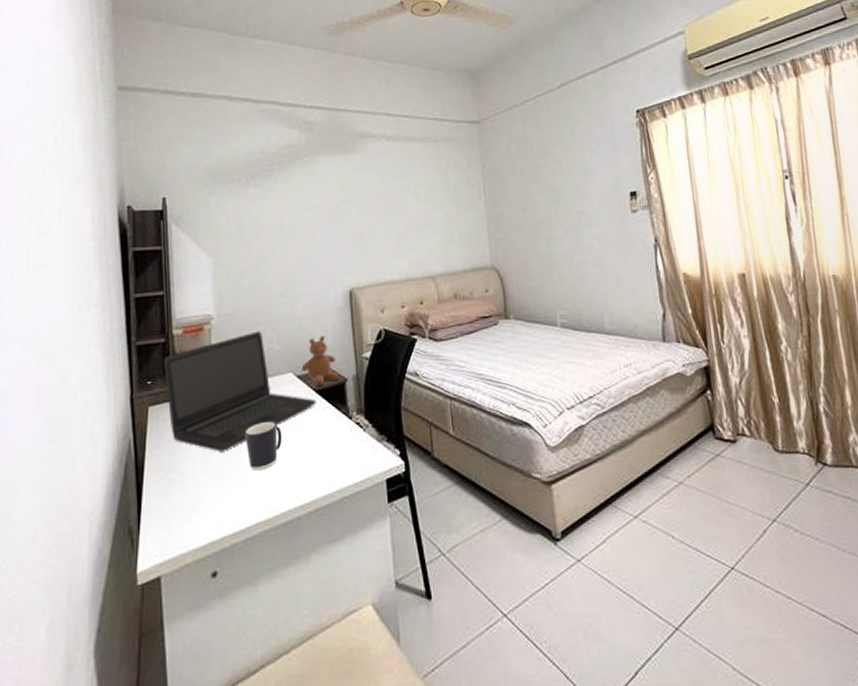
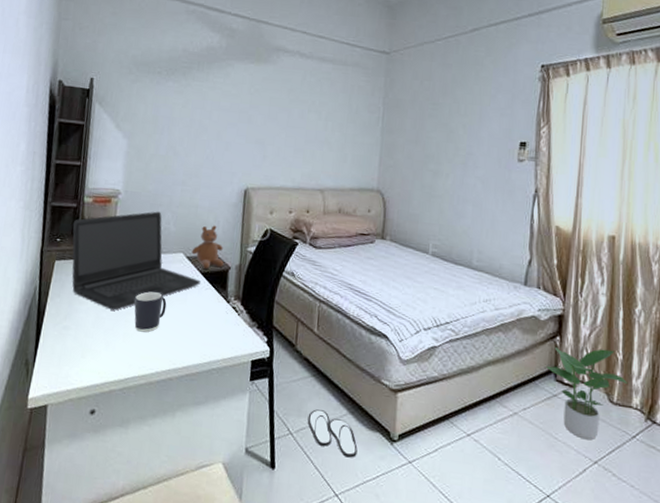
slippers: none [459,520,520,569] -> present [307,409,358,458]
potted plant: none [702,394,790,498] -> present [546,347,628,441]

